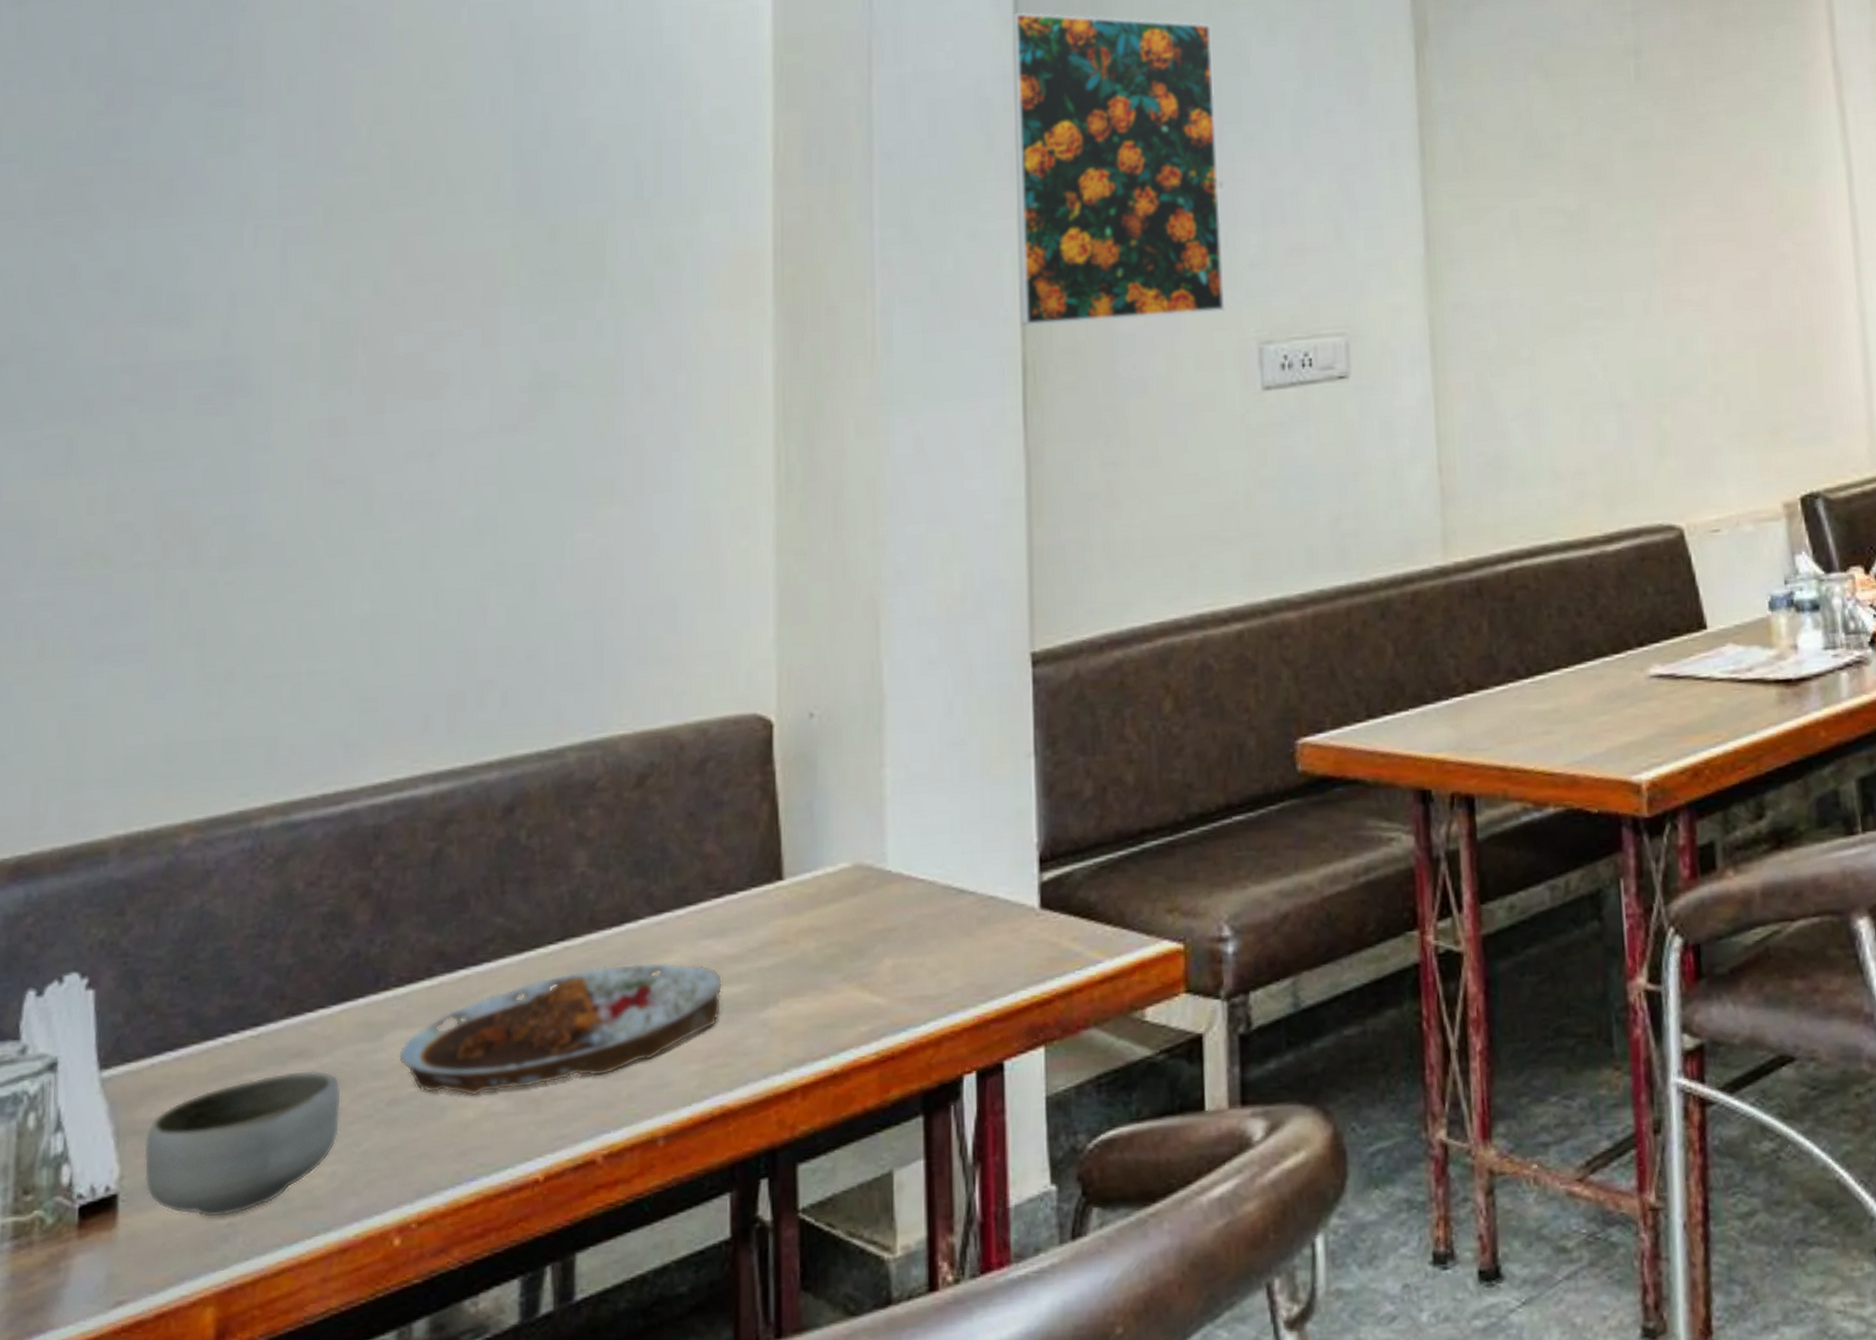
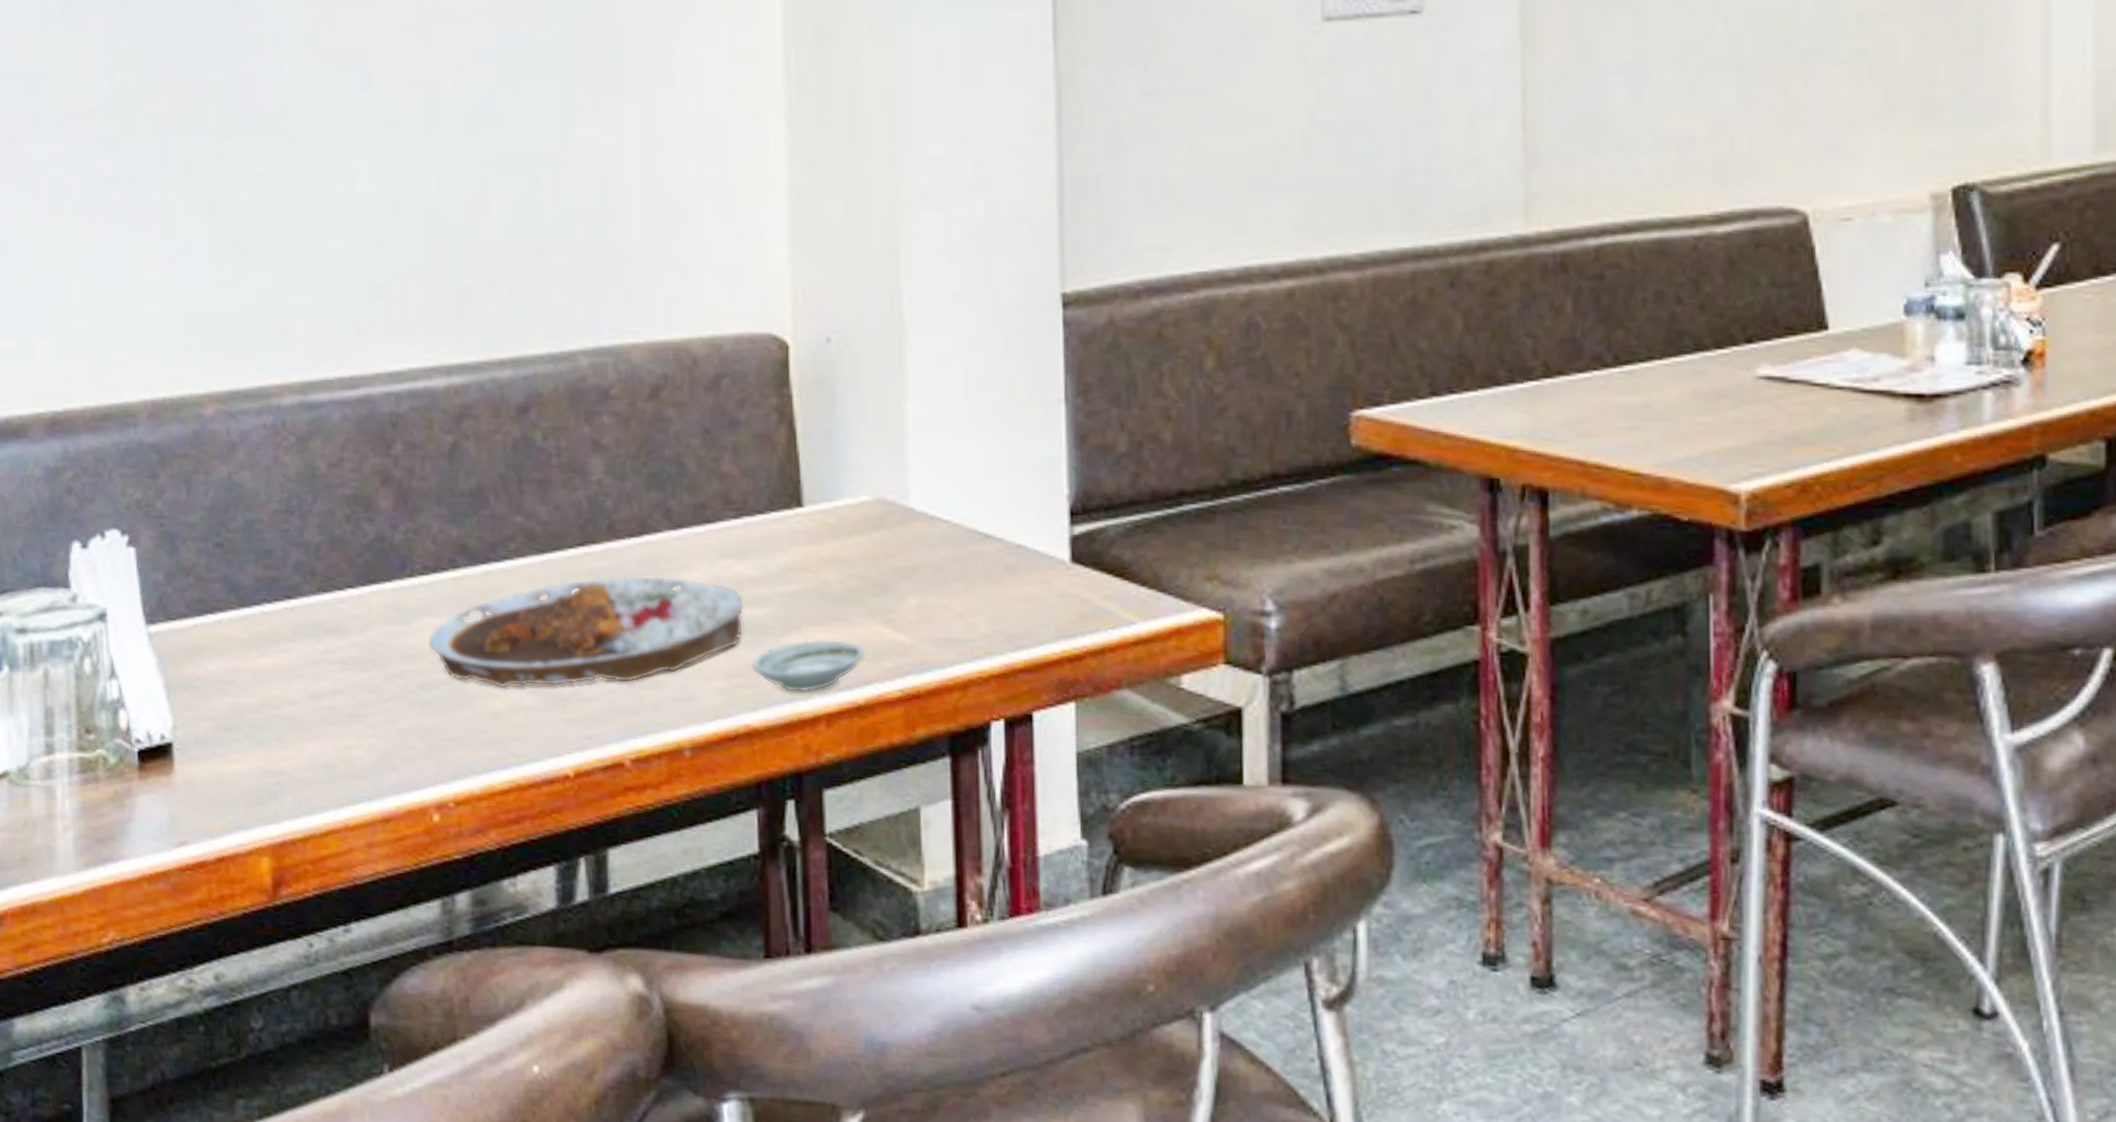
bowl: present [144,1070,342,1219] -> none [193,646,376,776]
saucer: none [728,1008,842,1067] -> present [751,638,866,693]

